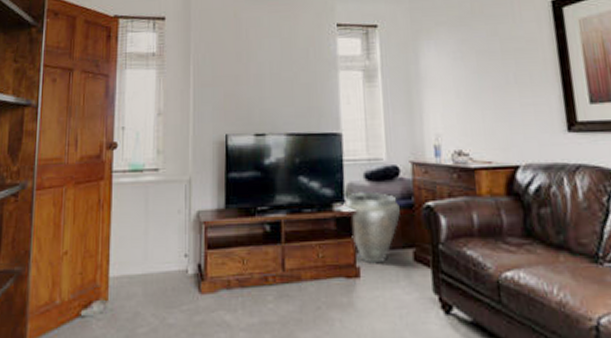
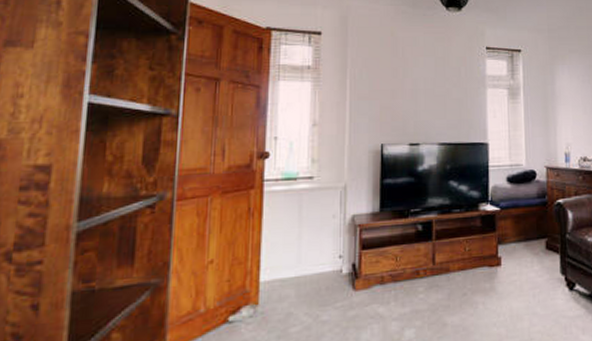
vase: present [342,191,400,264] -> none [487,192,536,254]

